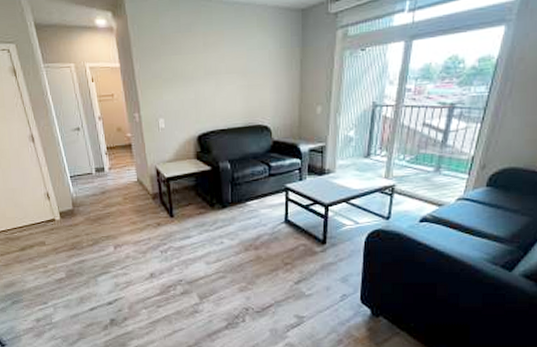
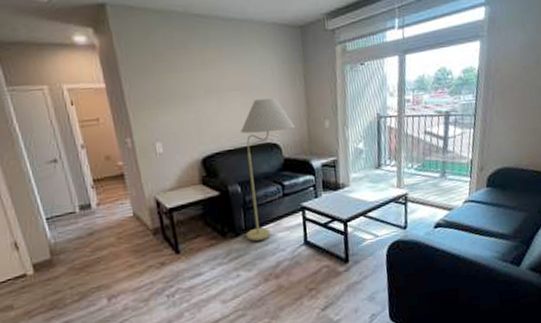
floor lamp: none [231,82,288,214] -> present [241,98,296,241]

